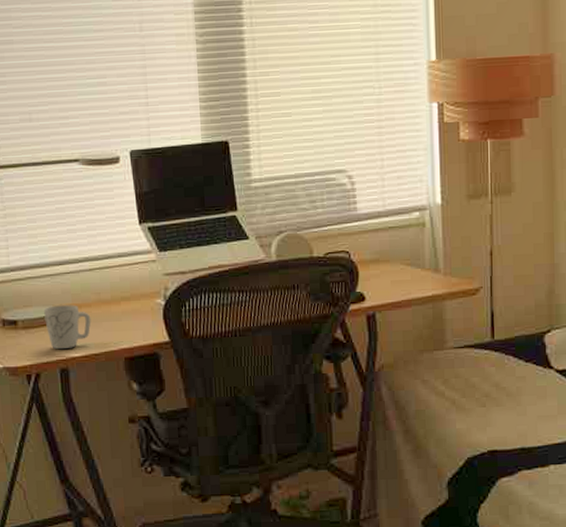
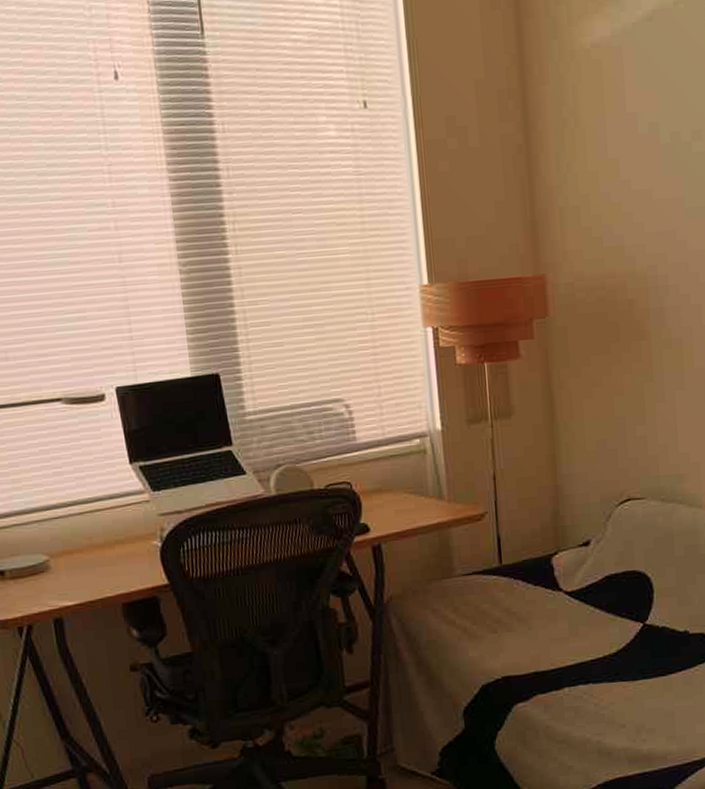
mug: present [44,305,91,349] -> none [33,551,85,598]

